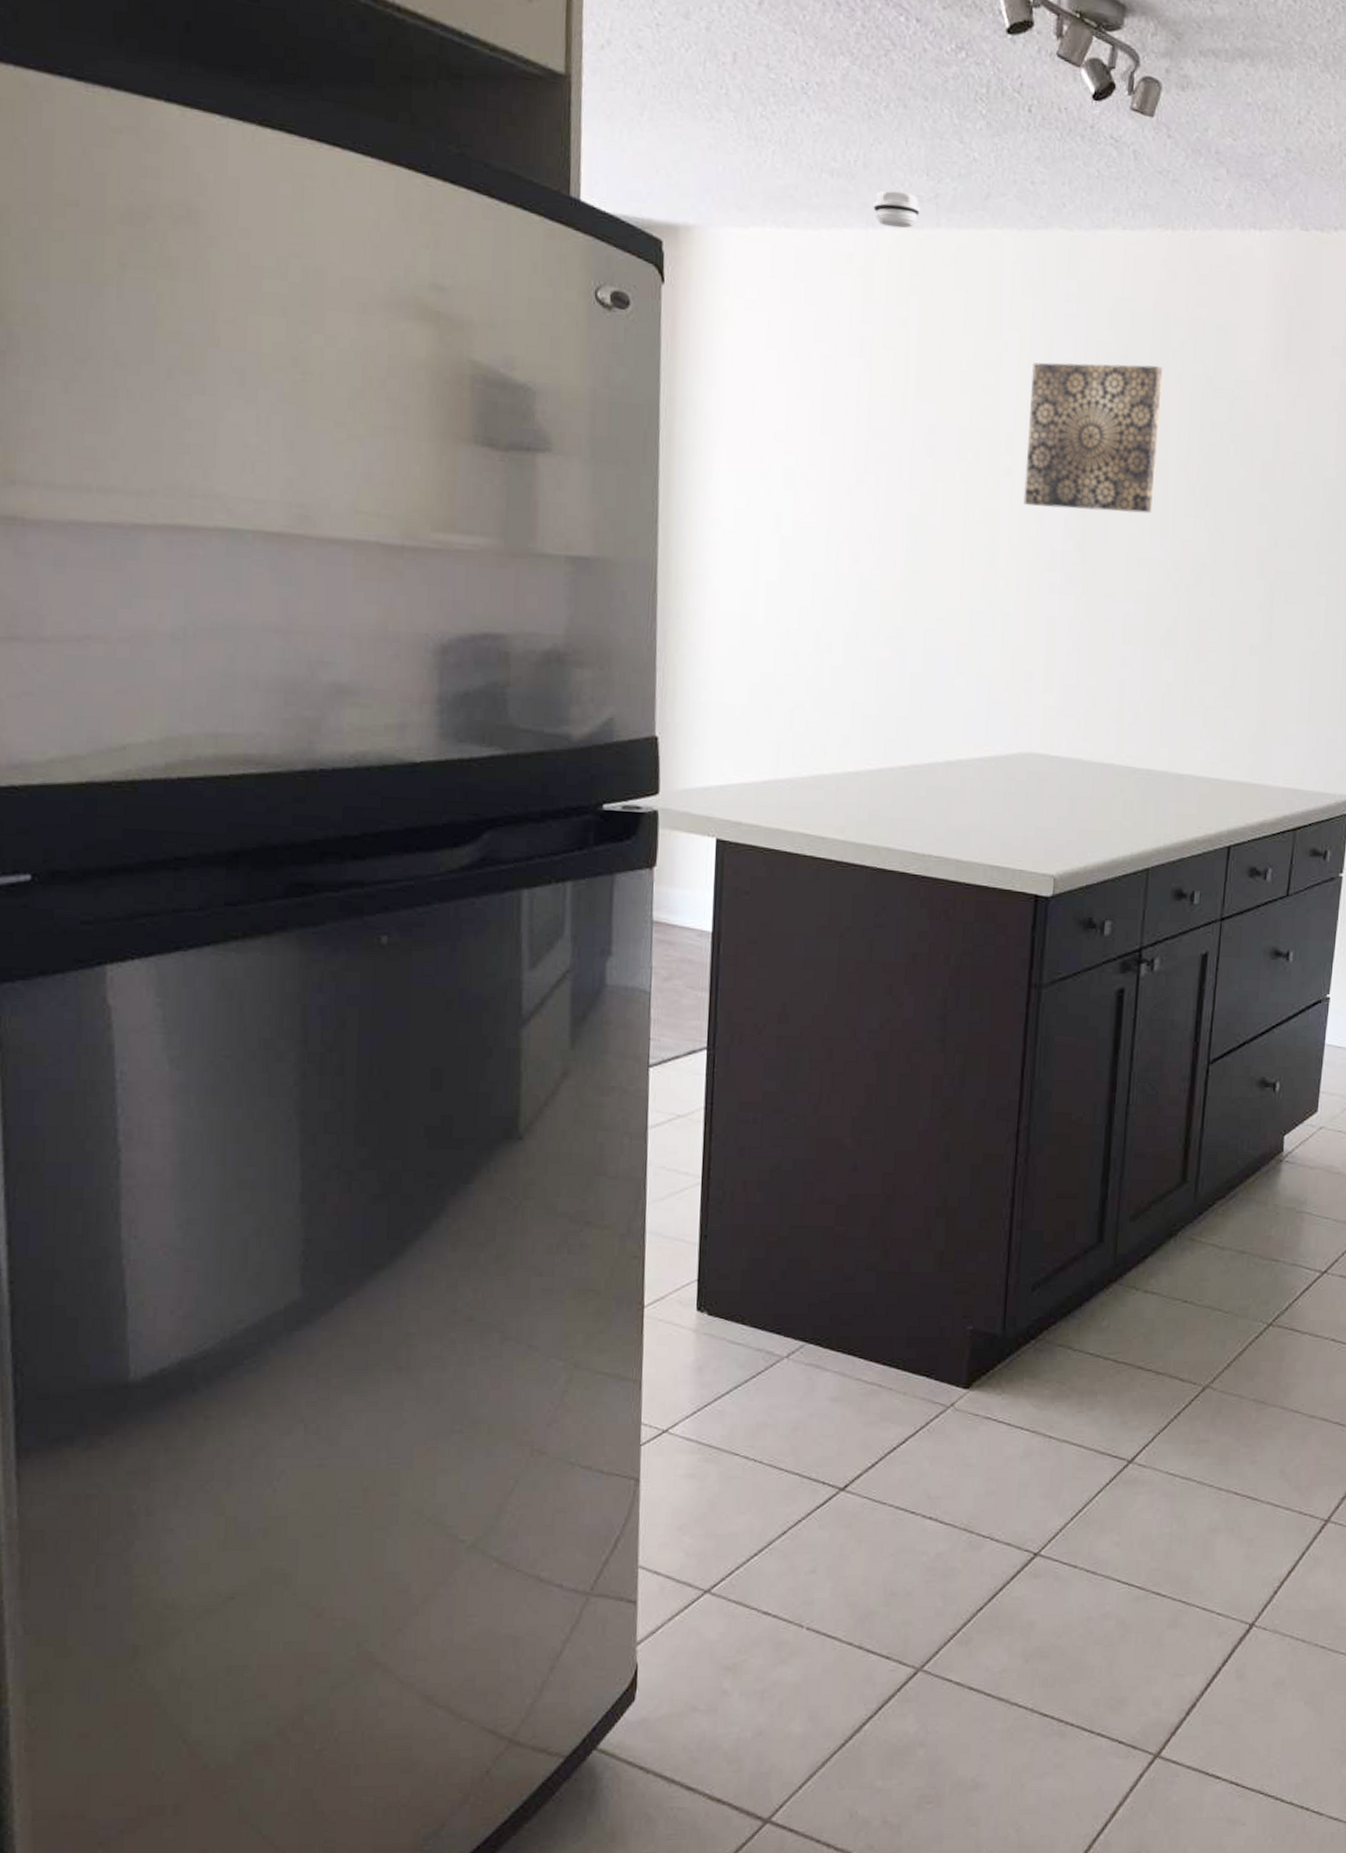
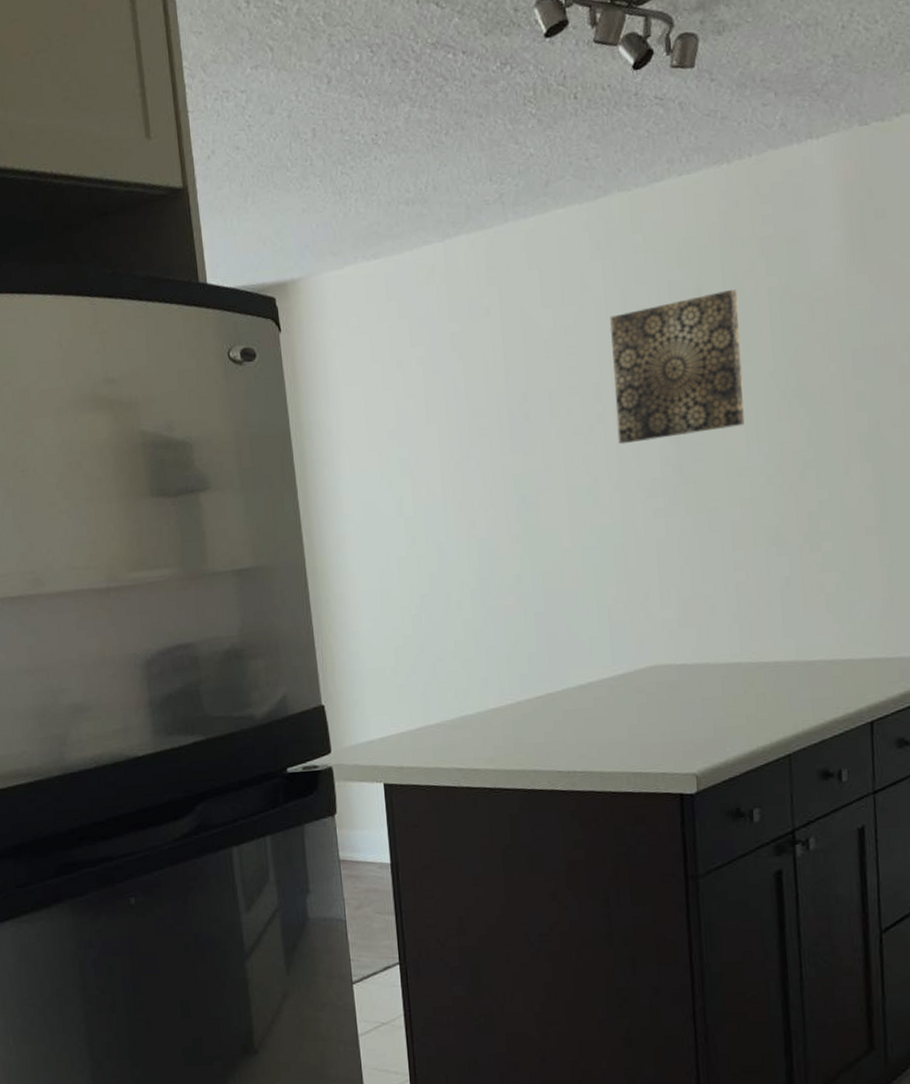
smoke detector: present [873,190,920,229] -> none [446,200,488,235]

